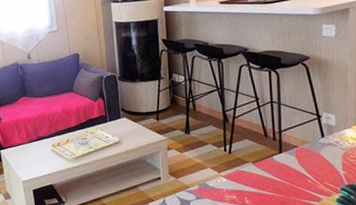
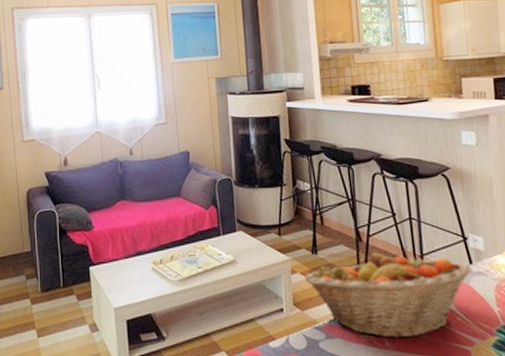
fruit basket: none [179,131,324,198] -> present [305,252,473,338]

